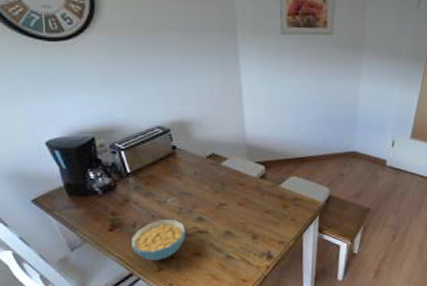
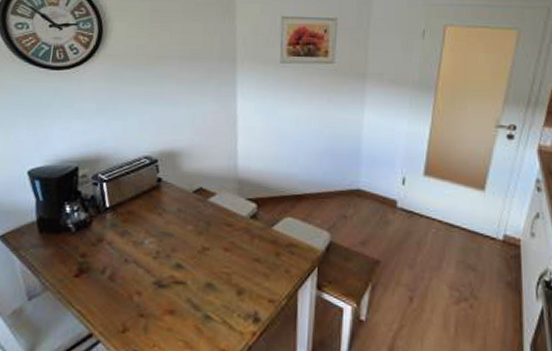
cereal bowl: present [131,220,186,261] -> none [96,265,161,318]

